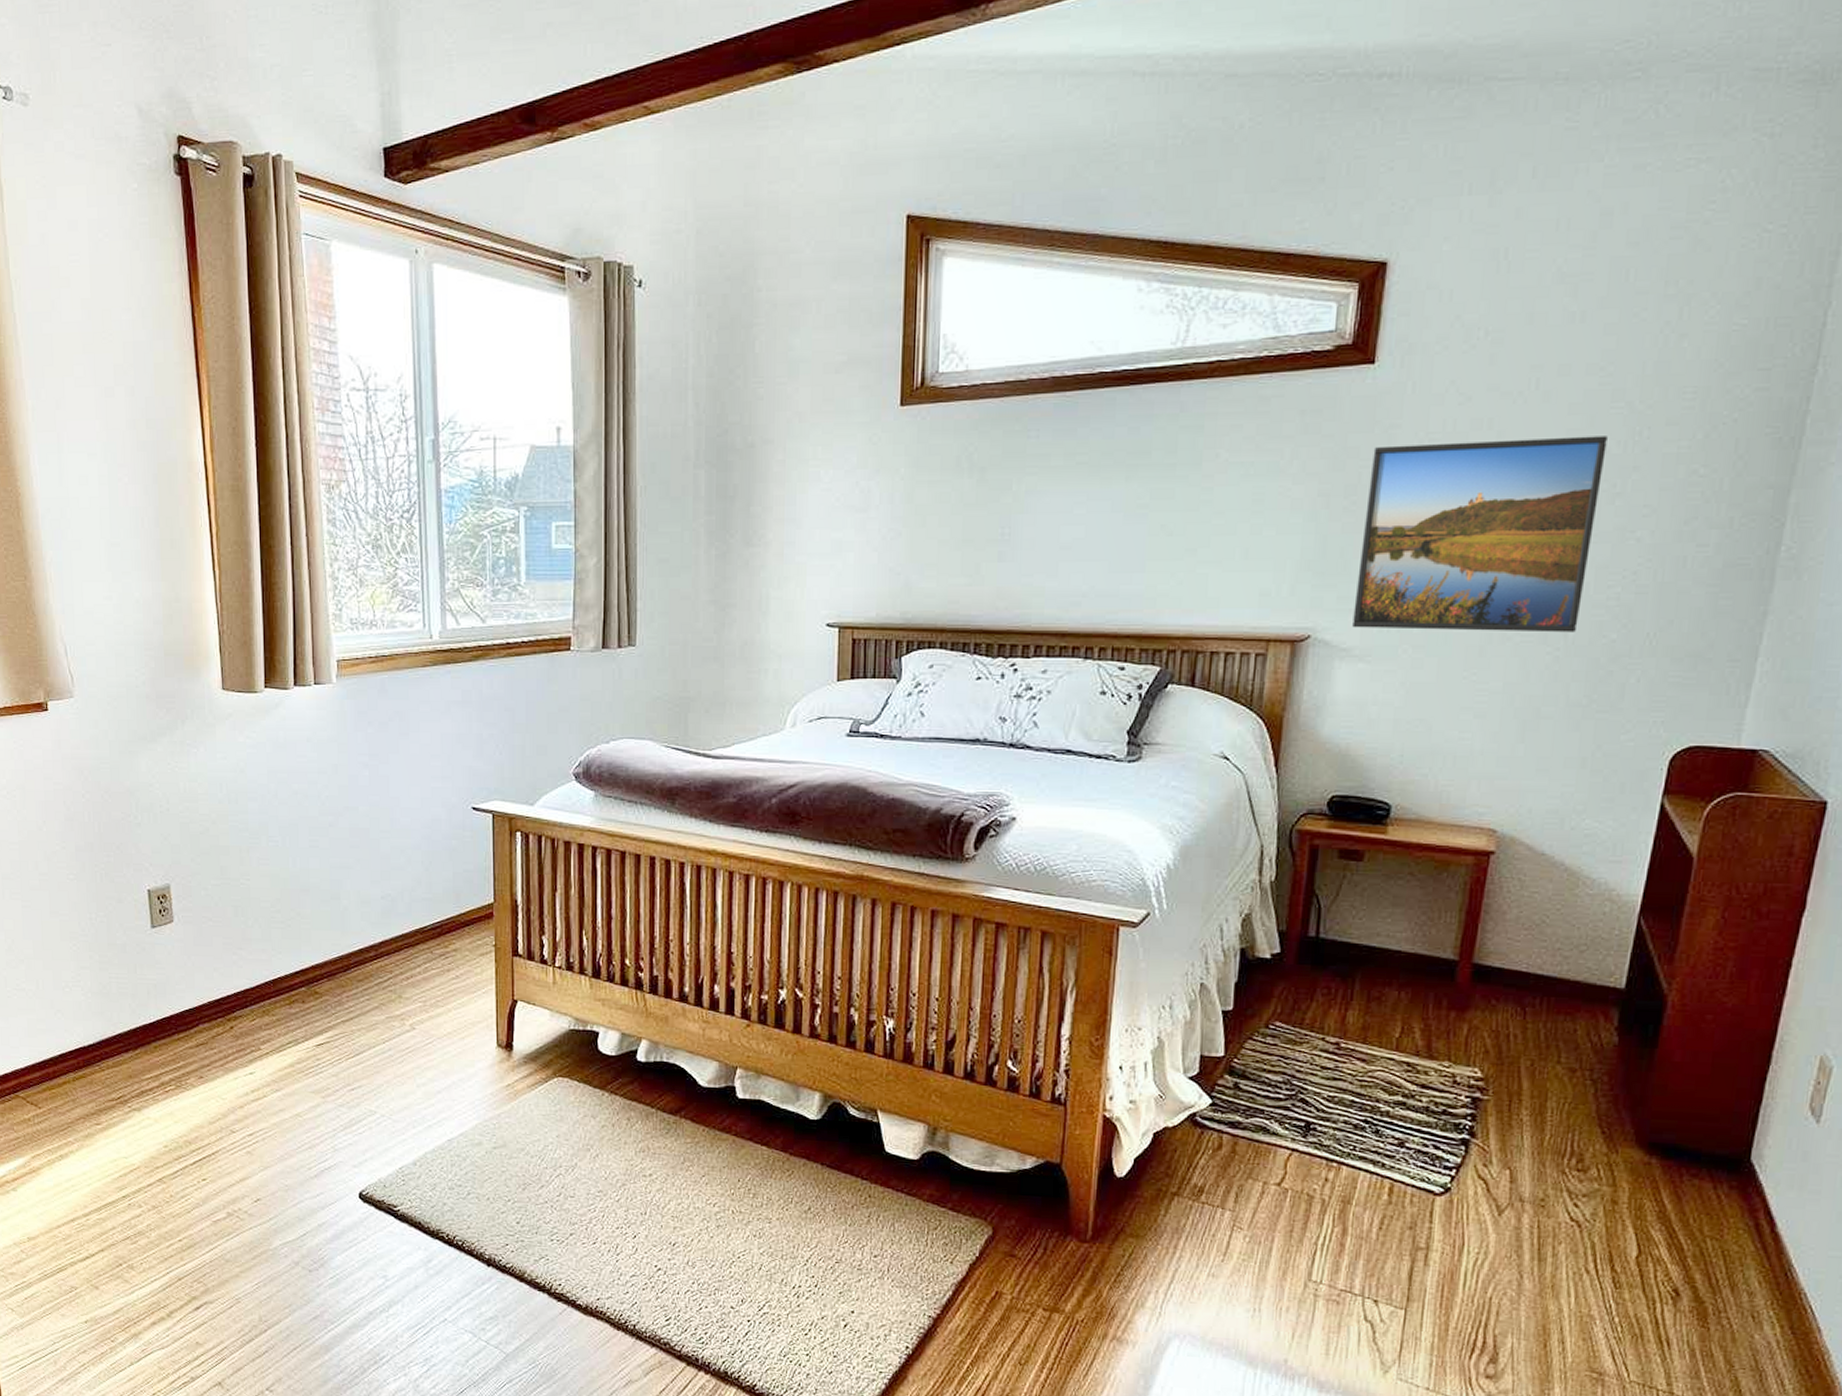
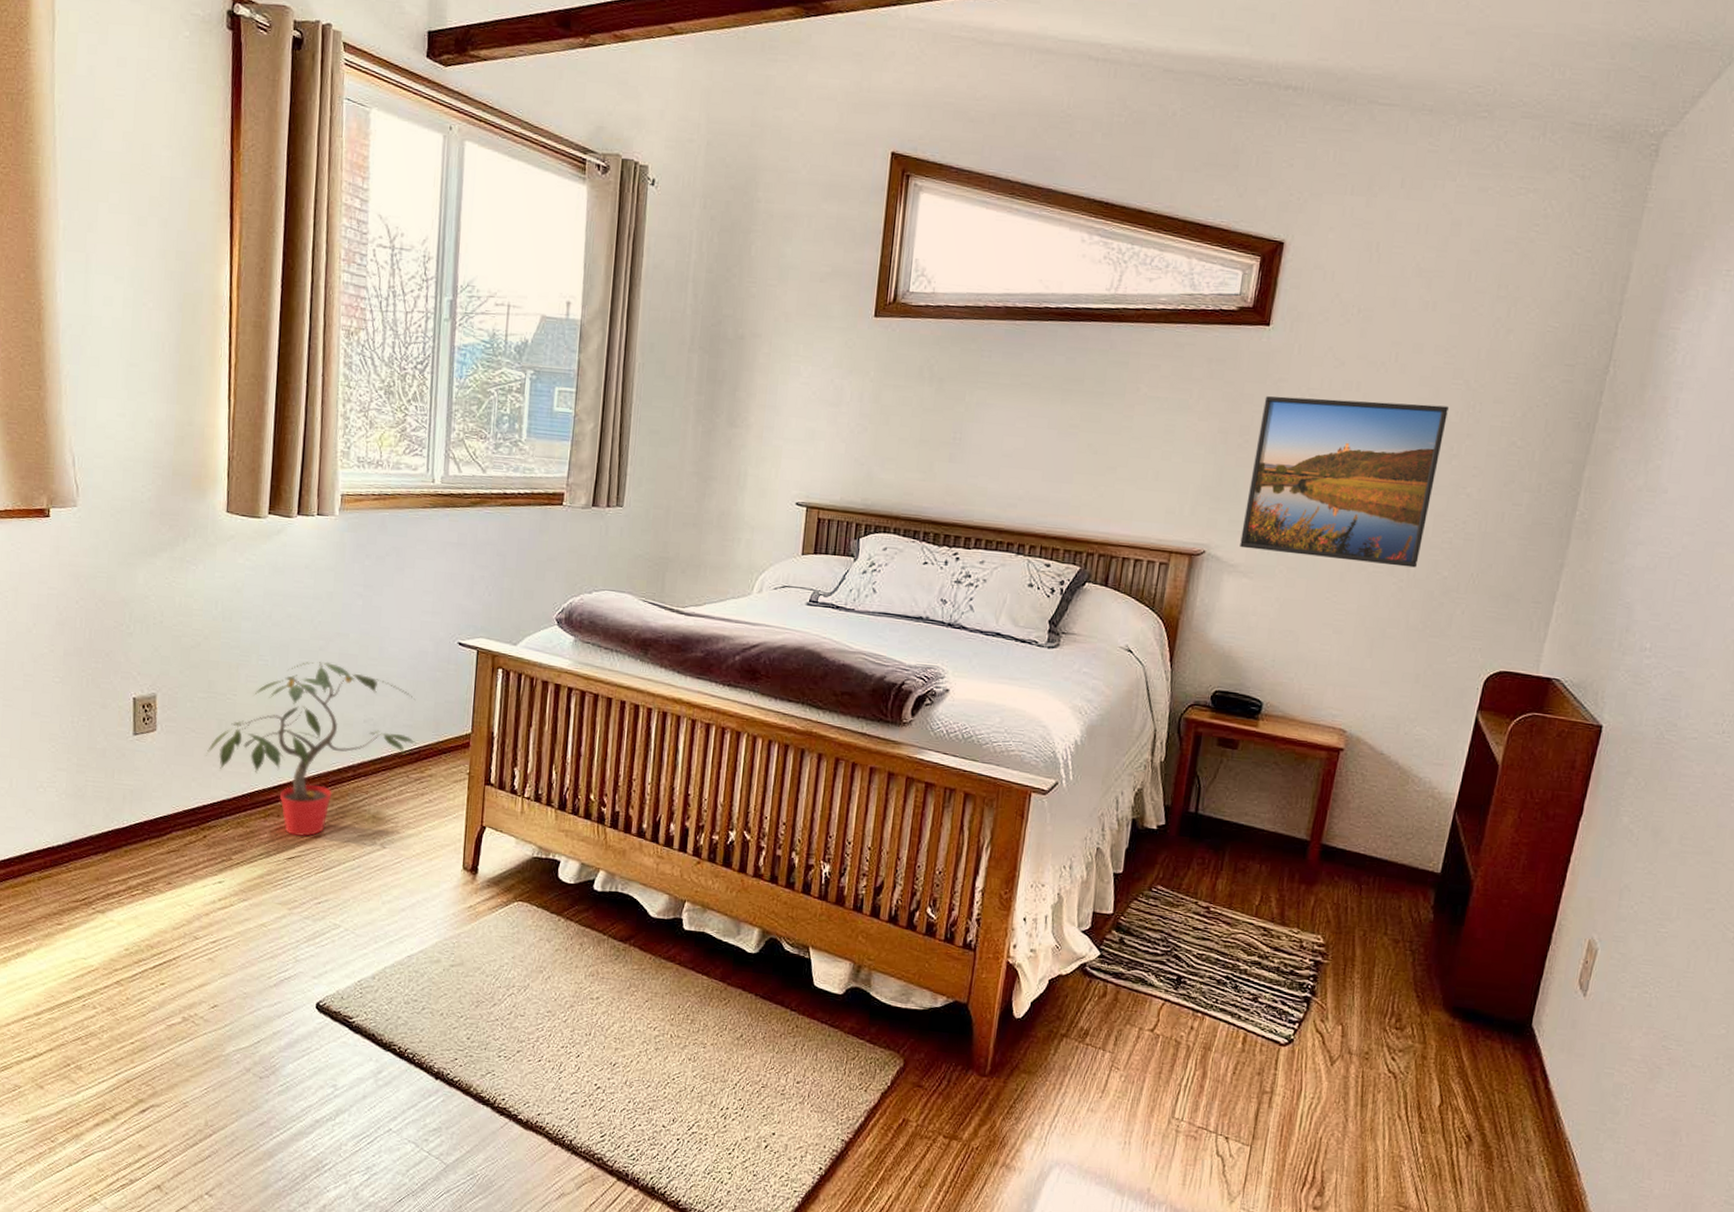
potted plant: none [225,838,437,1021] -> present [206,661,416,836]

